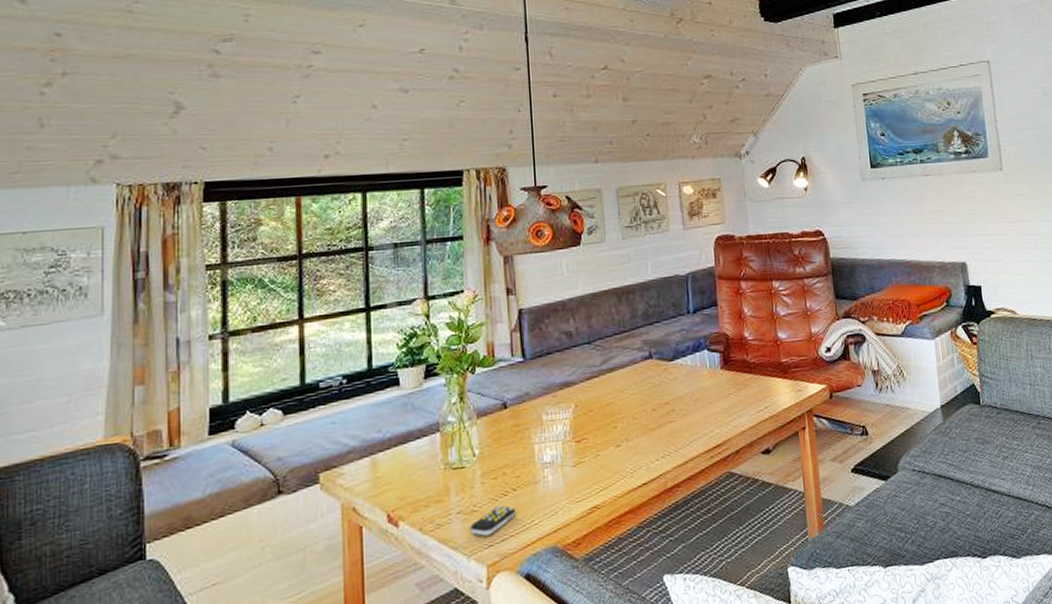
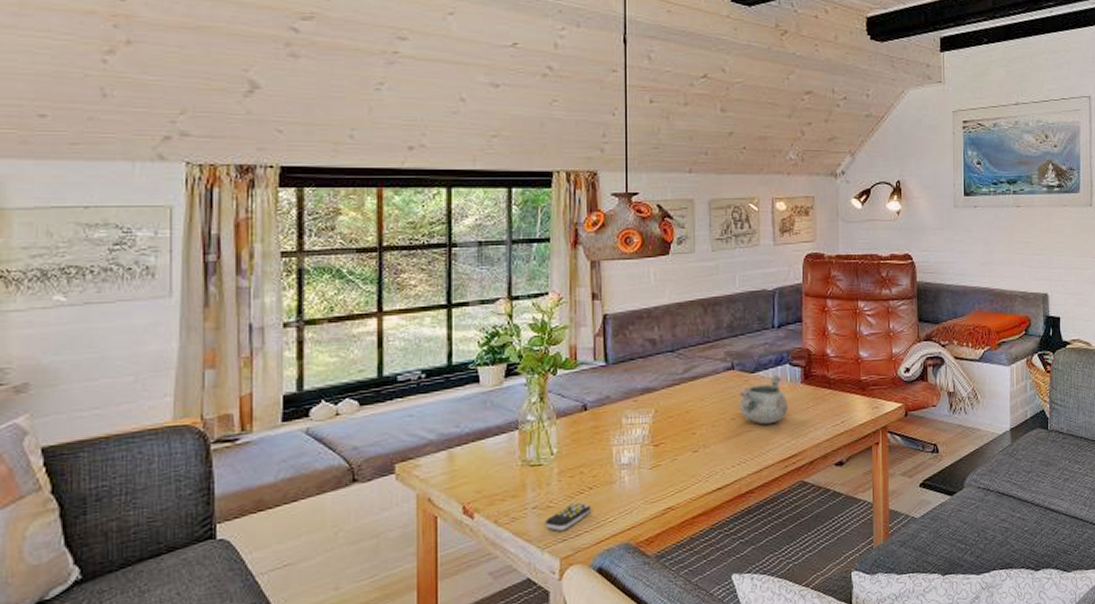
decorative bowl: none [659,362,710,415] -> present [739,375,788,425]

